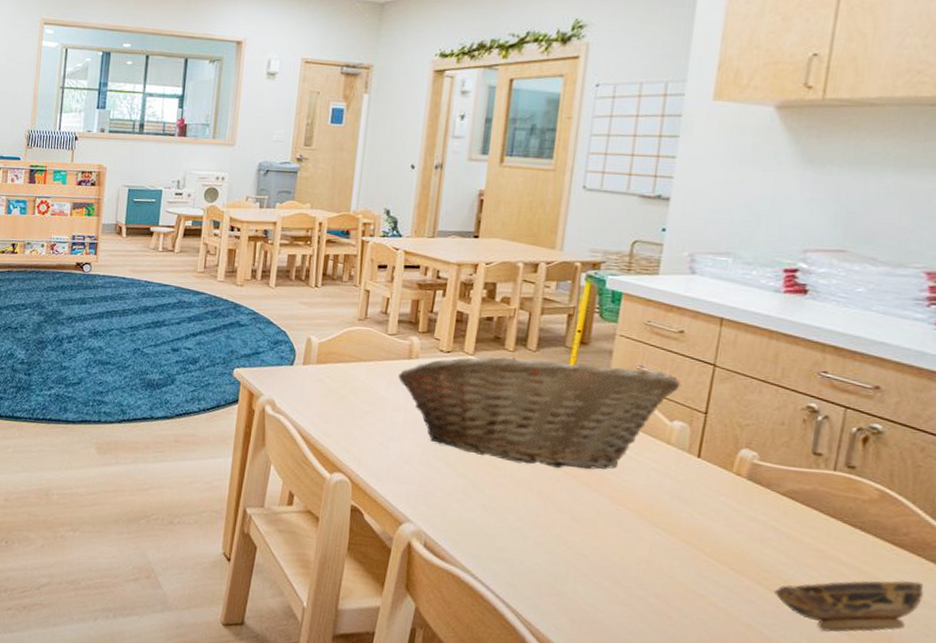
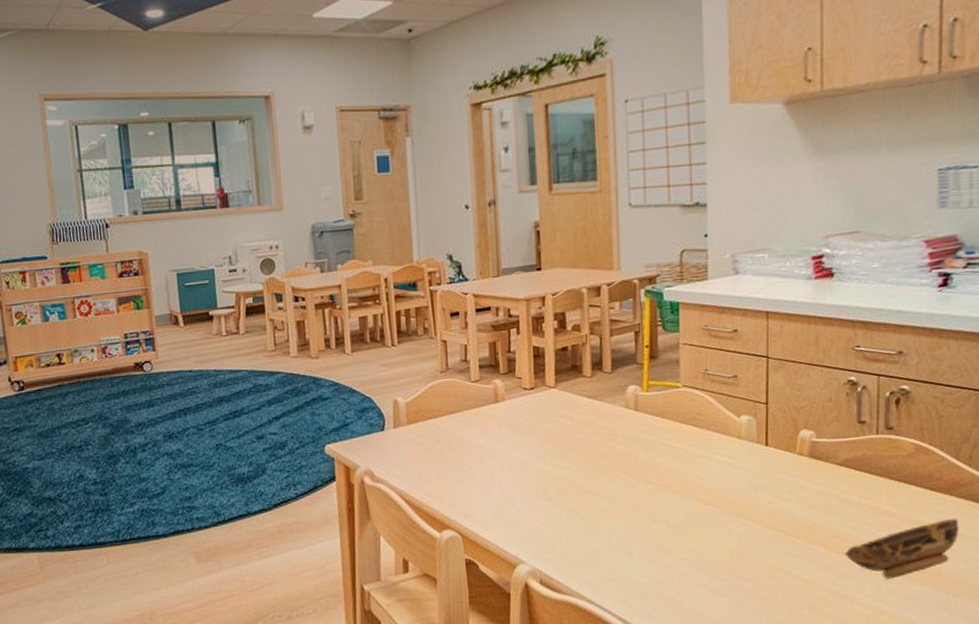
fruit basket: present [398,356,681,470] -> none [488,372,741,485]

